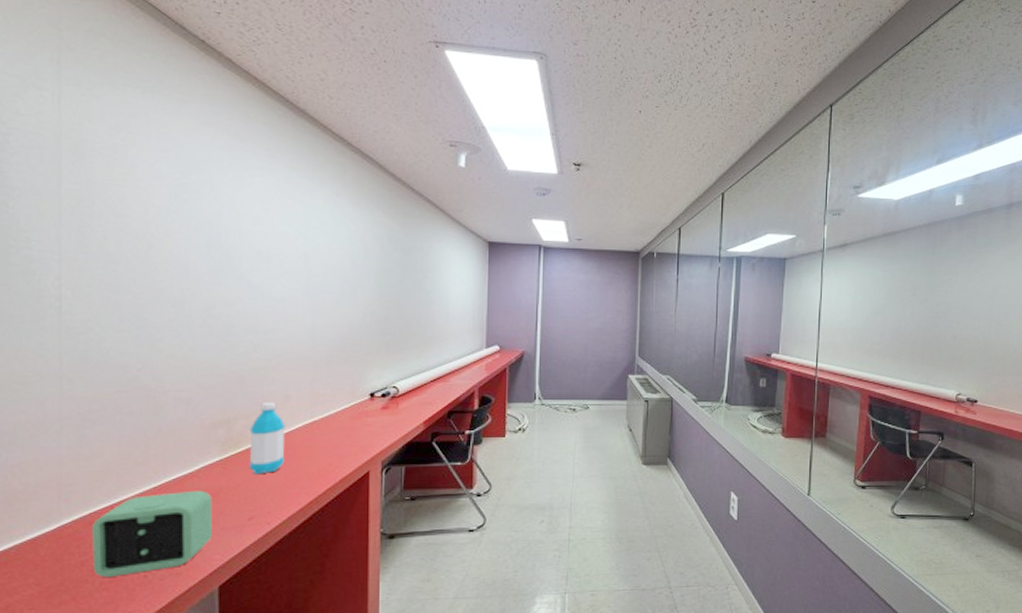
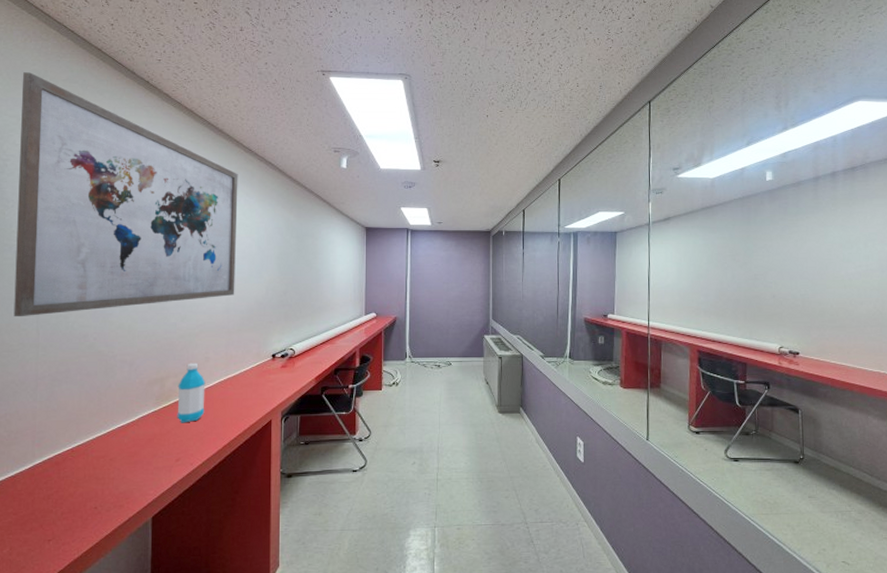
wall art: none [26,17,326,341] -> present [13,72,238,317]
alarm clock: present [92,490,212,577] -> none [56,436,148,508]

